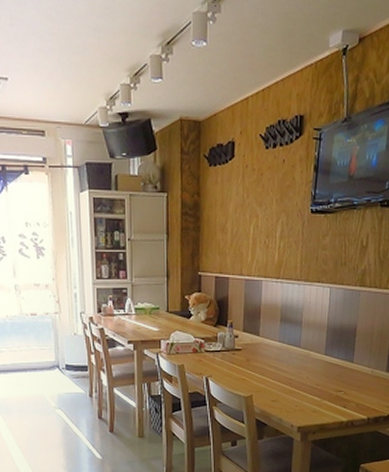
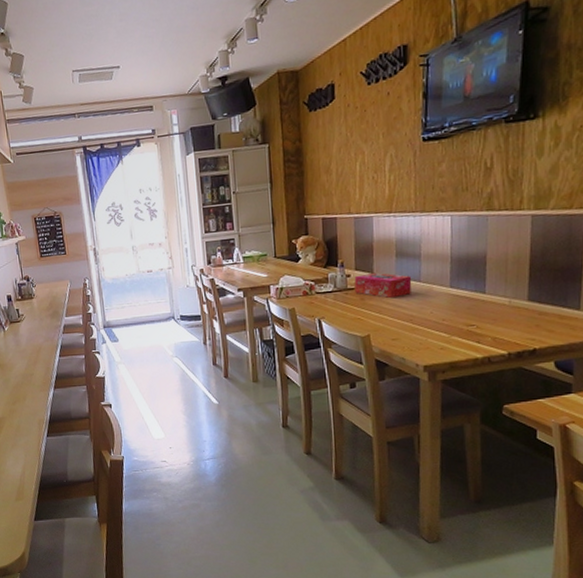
tissue box: none [242,335,293,362] -> present [354,272,412,299]

